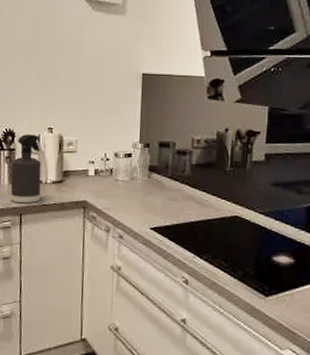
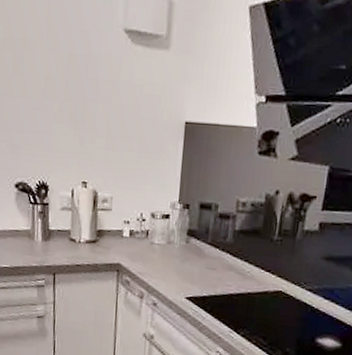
spray bottle: present [10,134,42,203] -> none [43,188,75,262]

